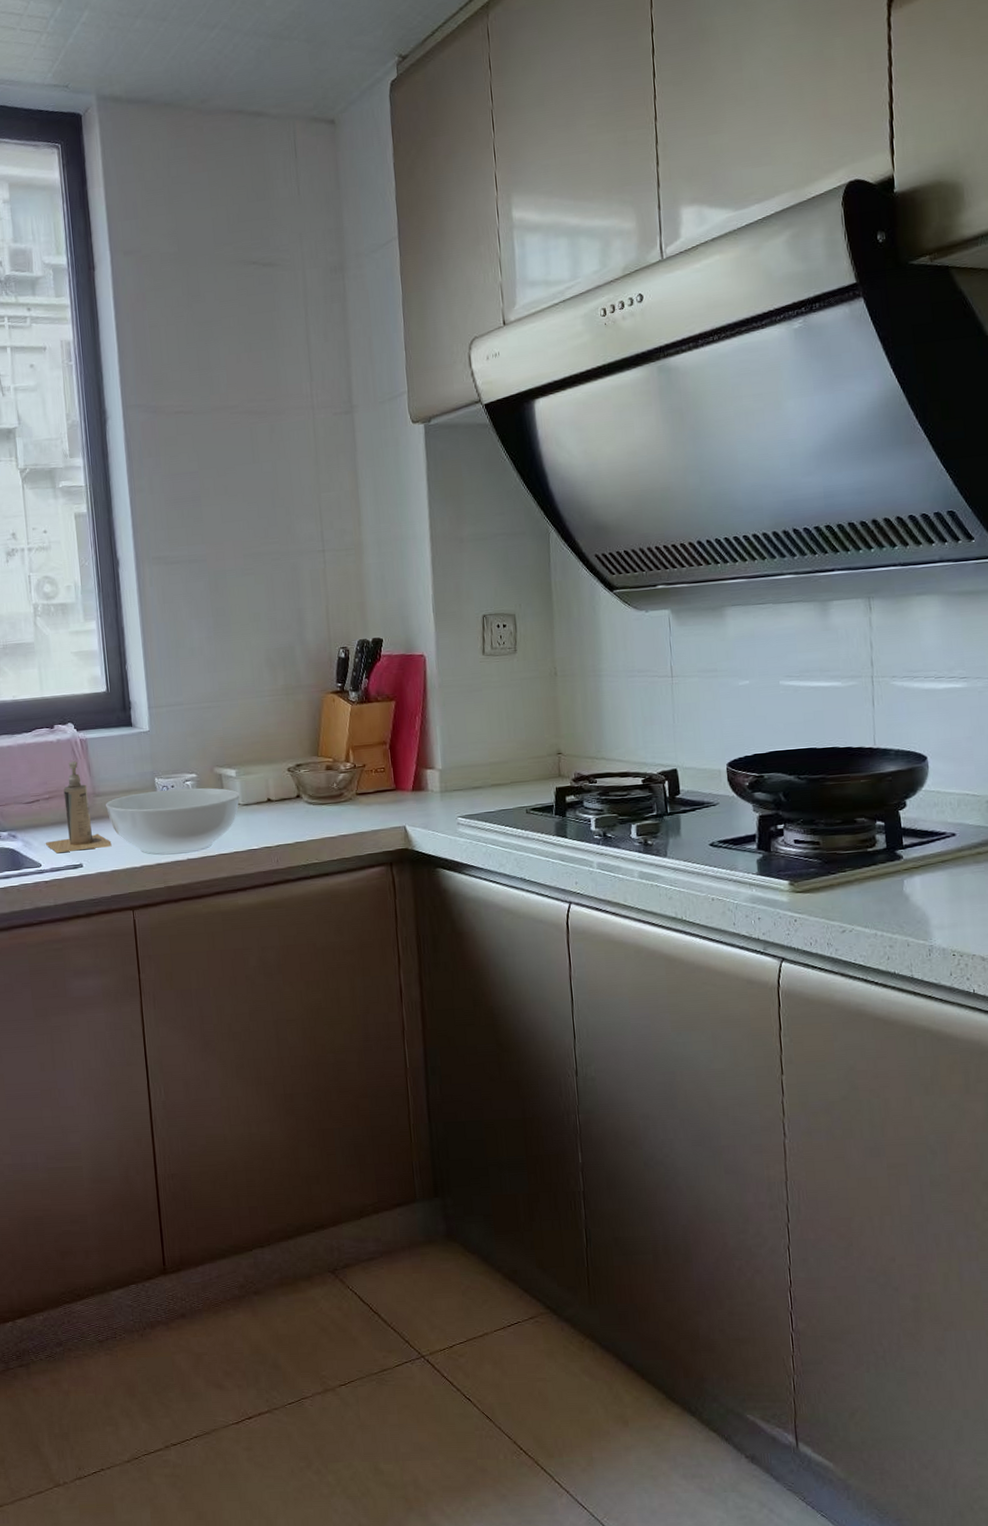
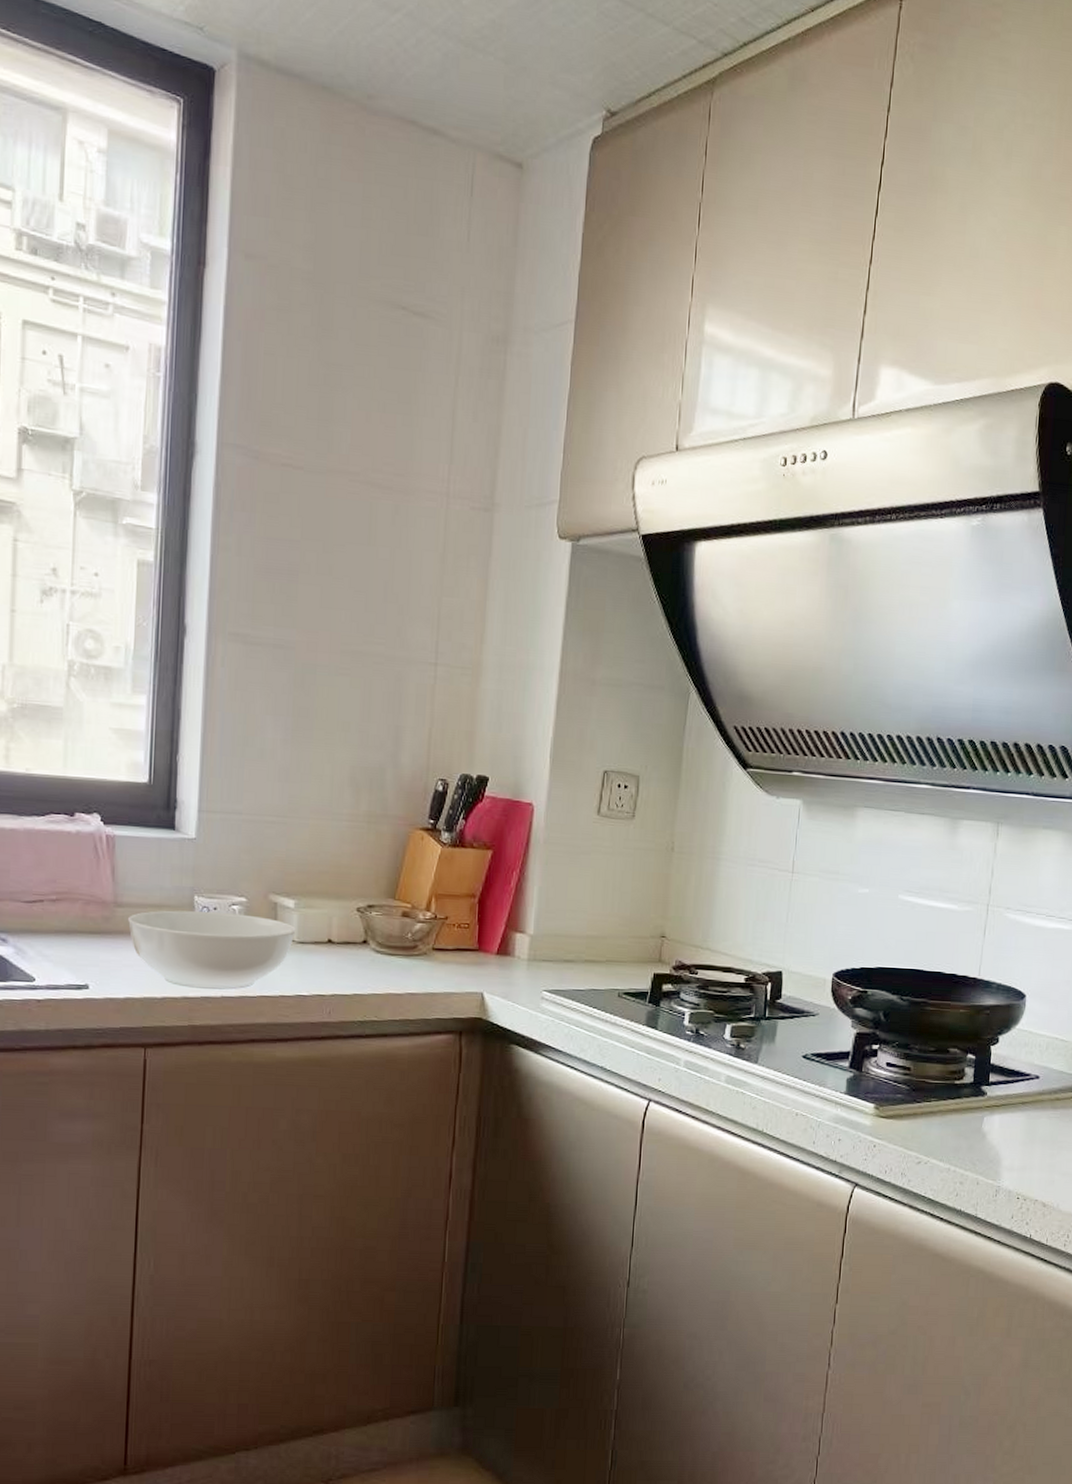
soap dispenser: present [45,761,112,854] -> none [43,860,129,969]

